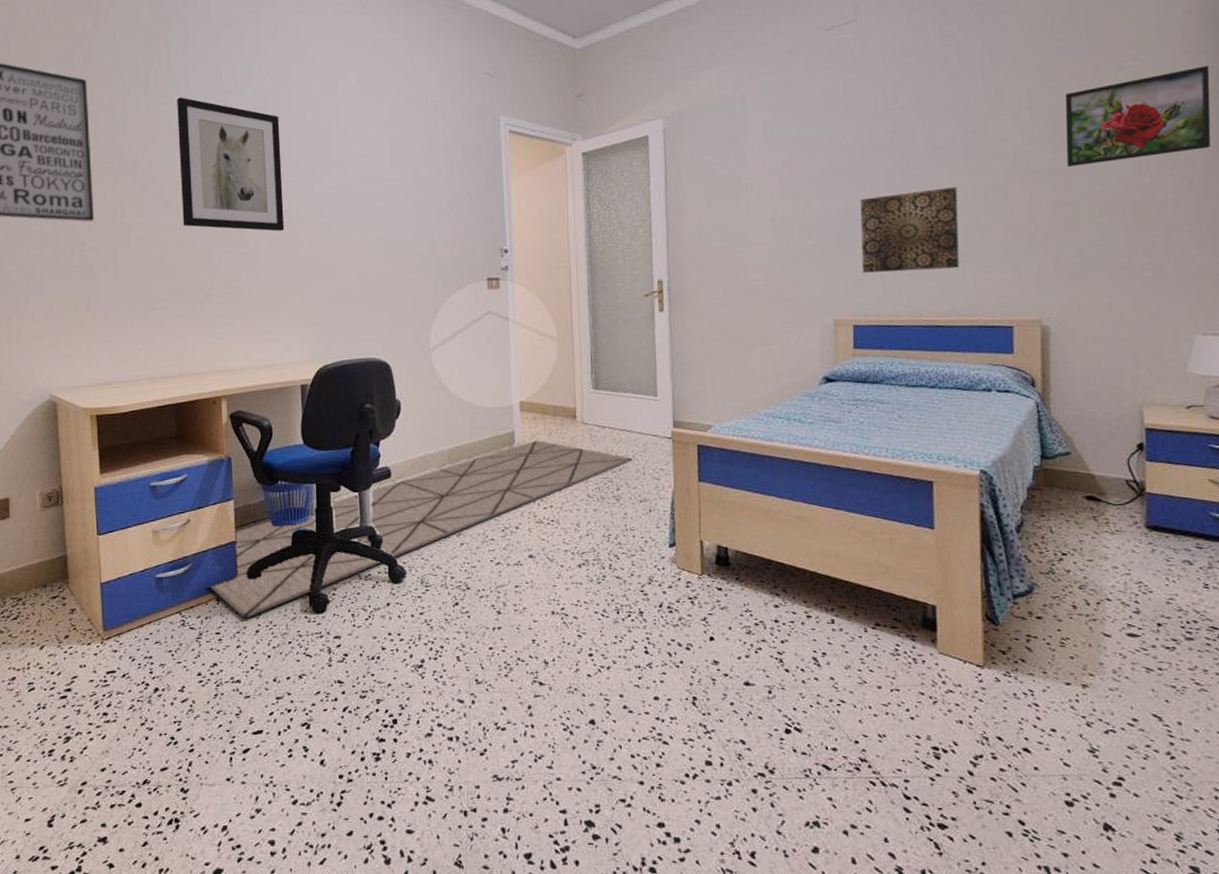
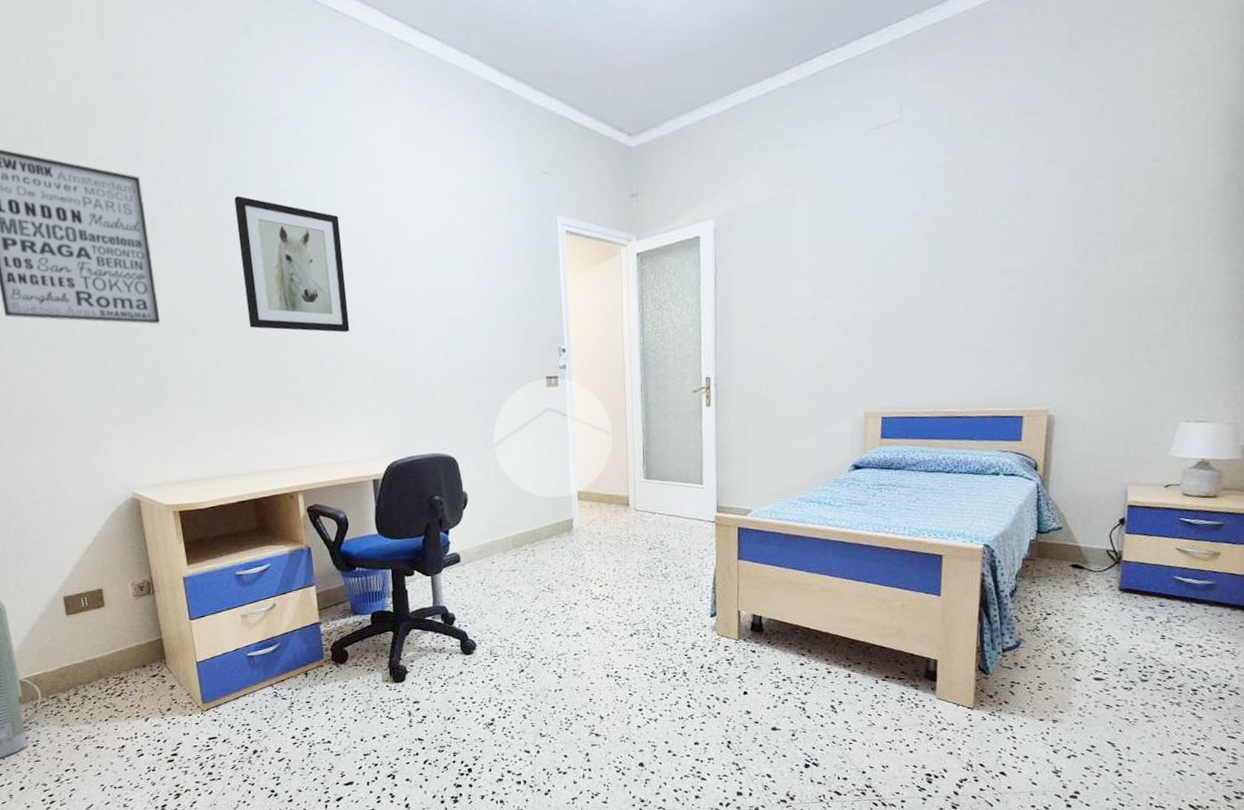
rug: present [209,440,633,619] -> none [297,526,680,689]
wall art: present [860,187,960,273] -> none [892,286,984,368]
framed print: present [1065,65,1211,167] -> none [1085,167,1222,266]

